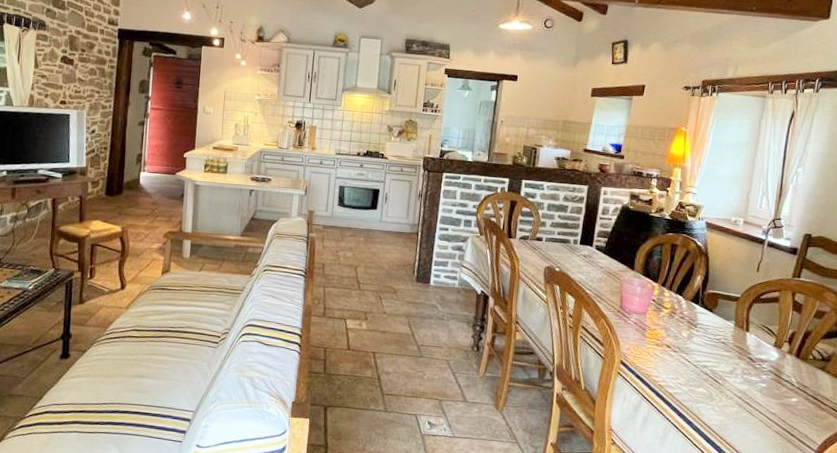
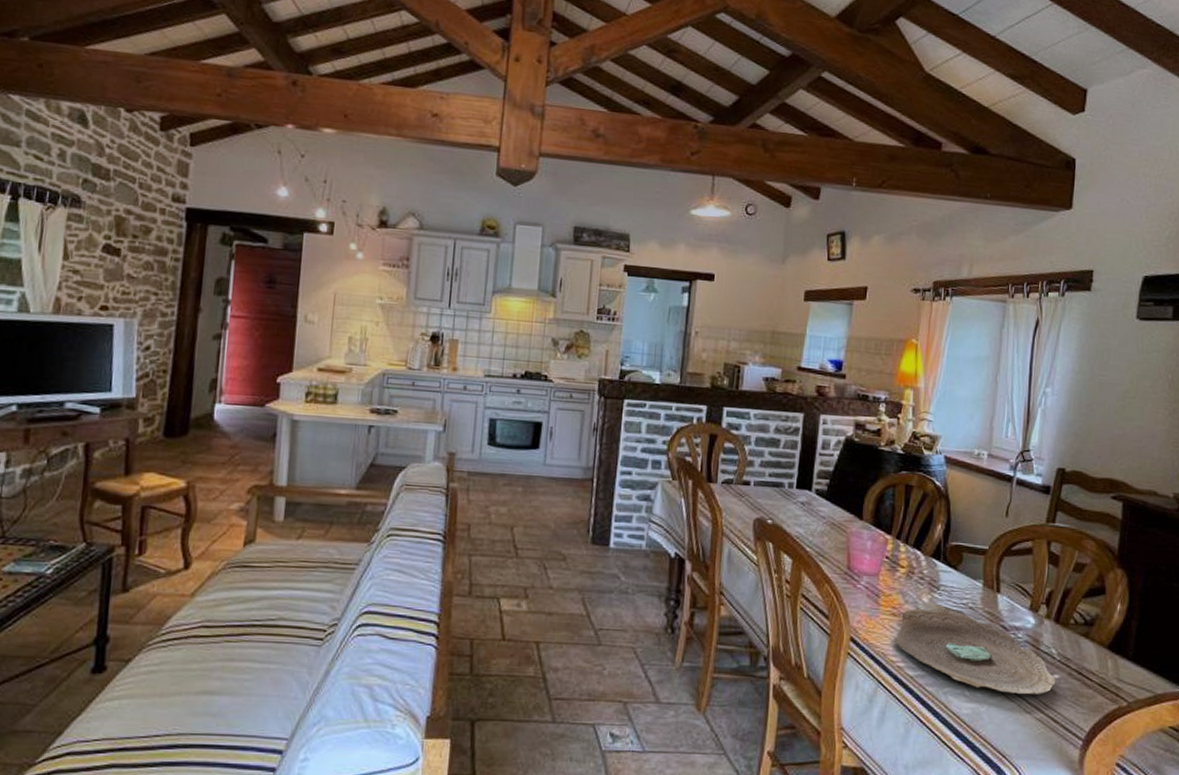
decorative bowl: none [656,336,794,413] -> present [893,601,1056,695]

